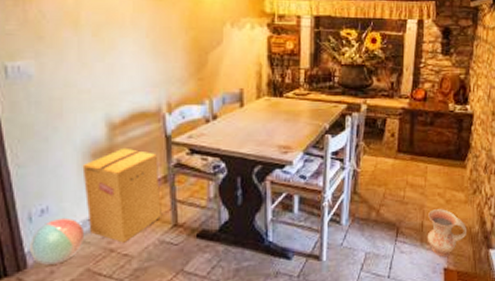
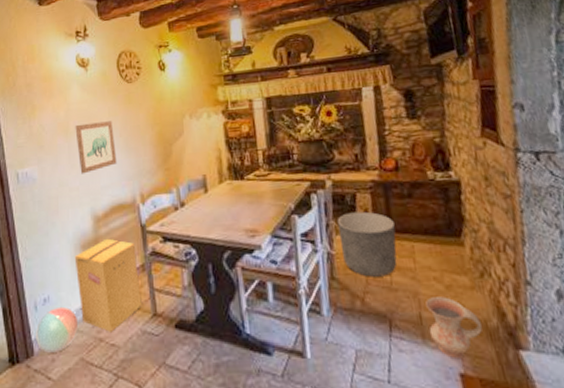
wall art: none [88,16,141,75] -> present [75,121,117,174]
planter: none [366,135,415,192] -> present [337,211,397,277]

